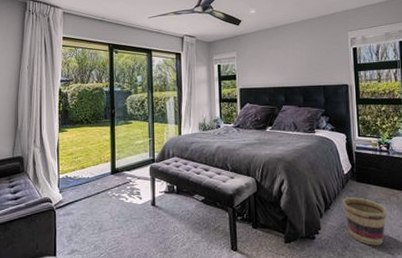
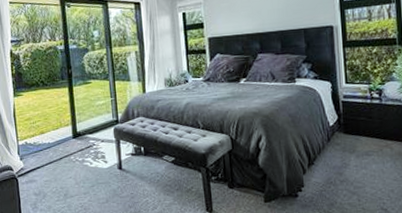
basket: present [343,197,388,246] -> none [328,150,380,202]

